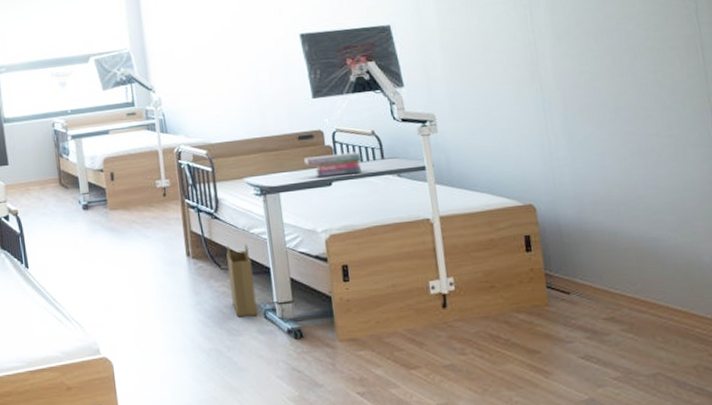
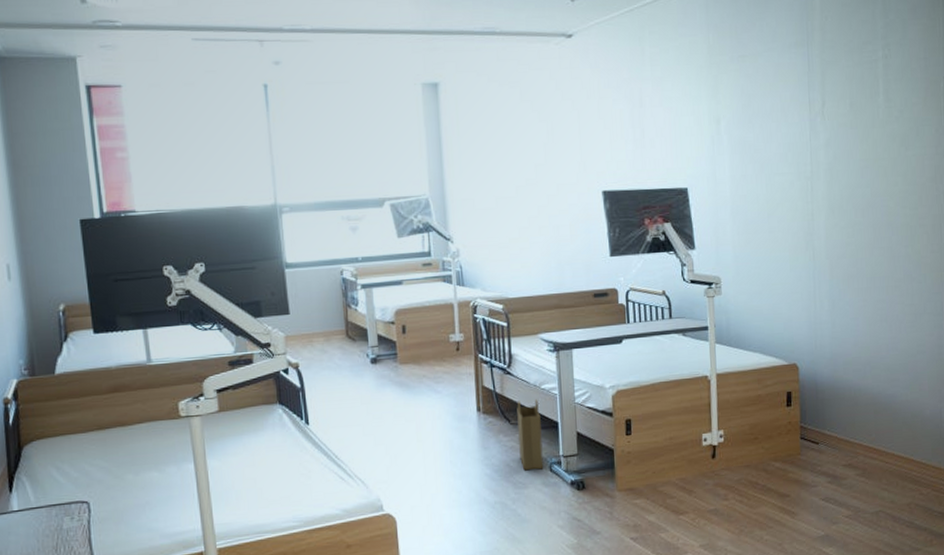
books: present [304,152,363,177] -> none [598,311,652,335]

